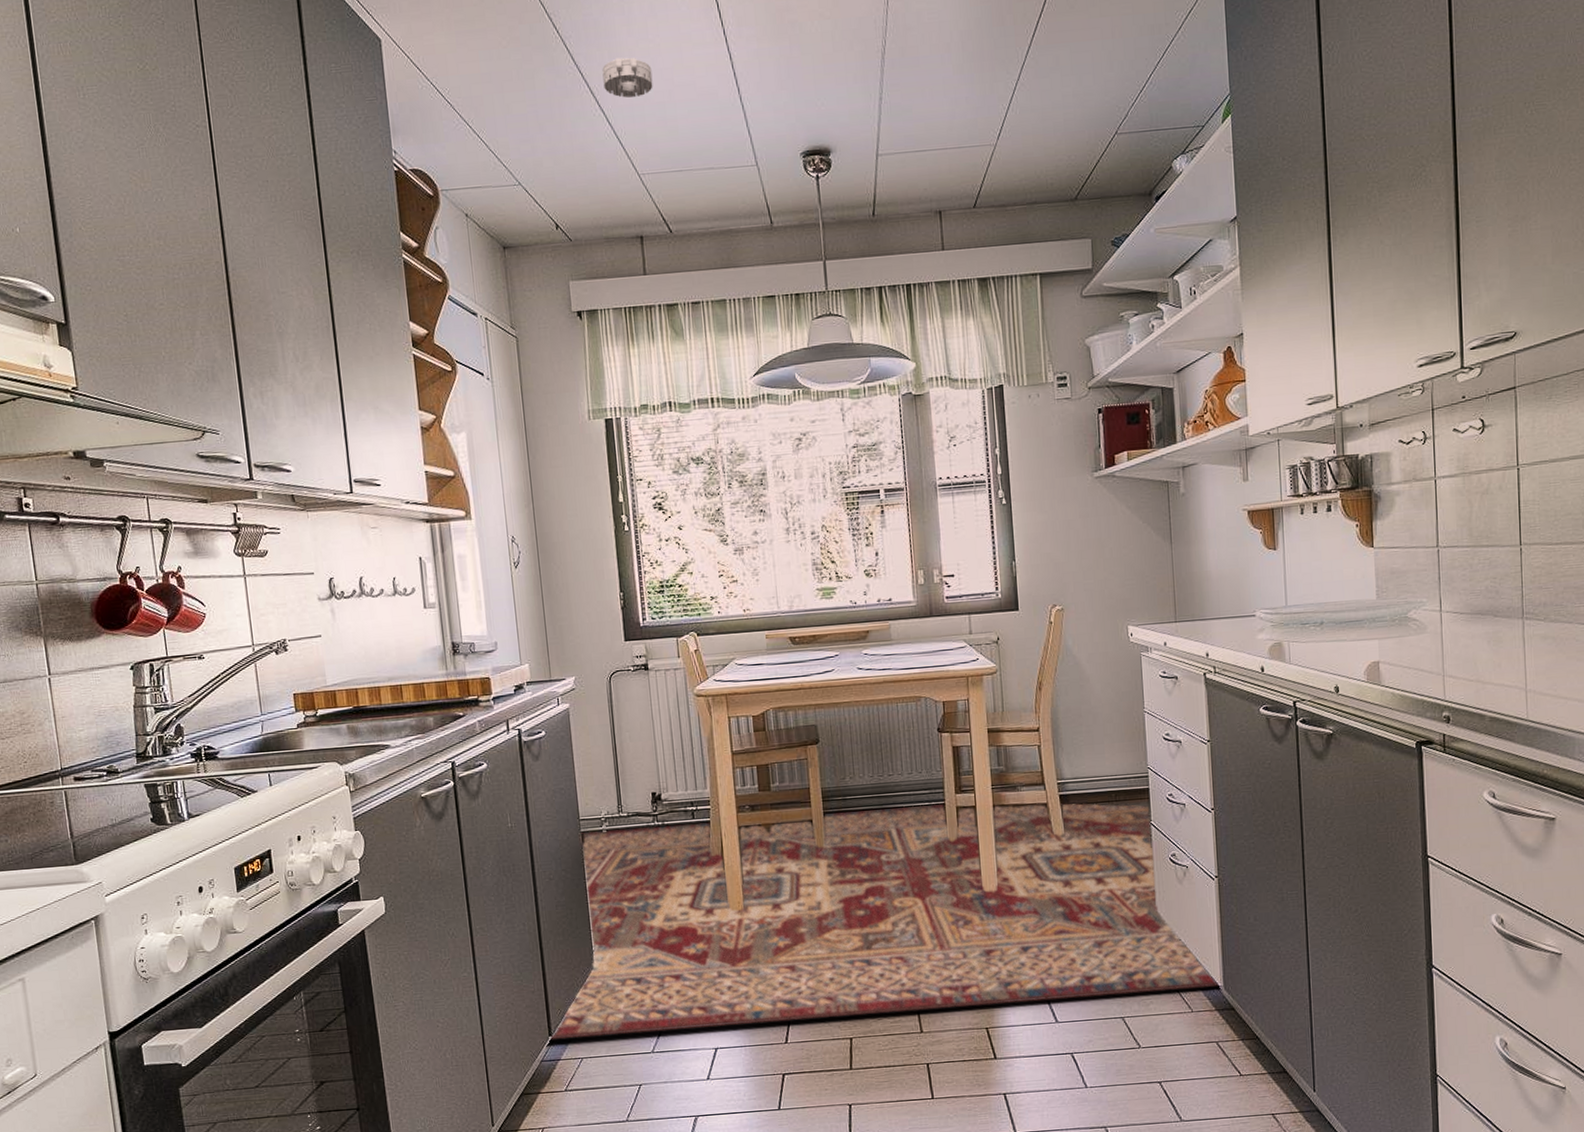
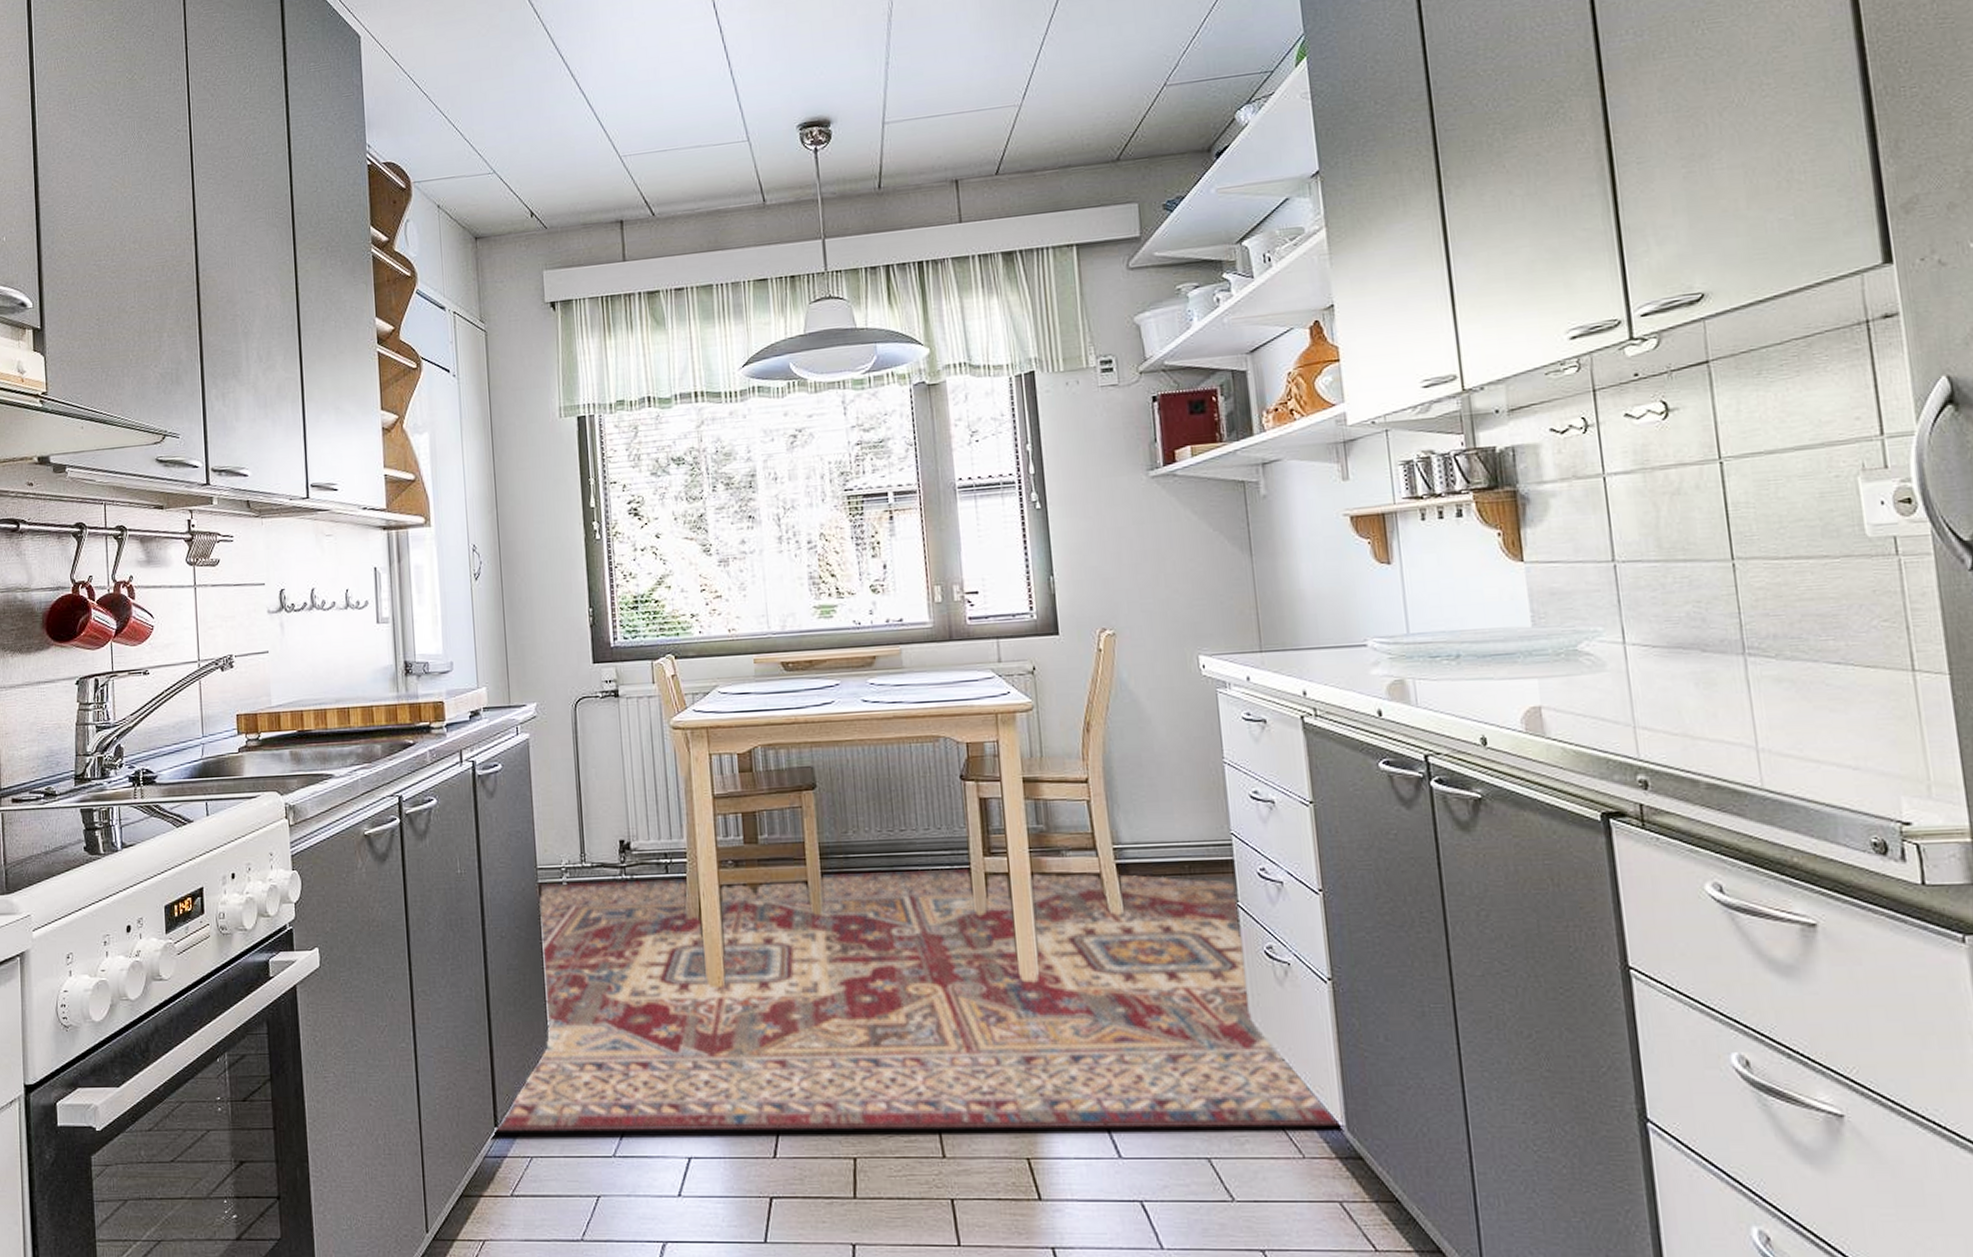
smoke detector: present [602,57,653,98] -> none [584,37,637,79]

